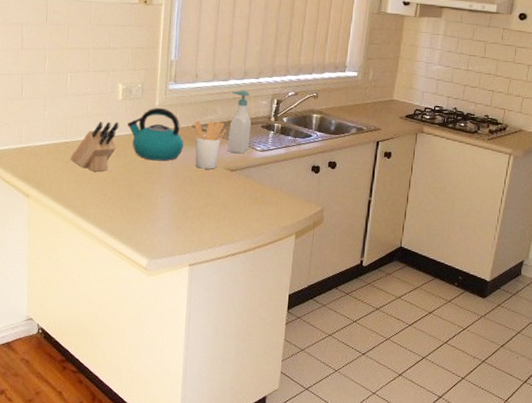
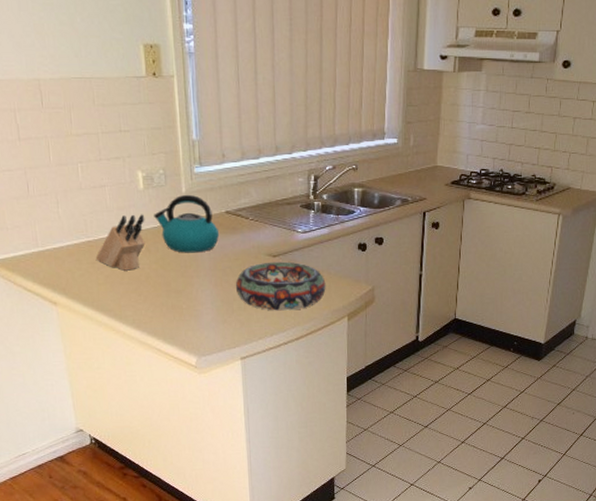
decorative bowl: none [192,175,278,224] -> present [235,261,326,311]
utensil holder: present [194,120,227,169] -> none [227,204,263,257]
soap bottle: present [227,90,252,154] -> none [264,167,290,238]

